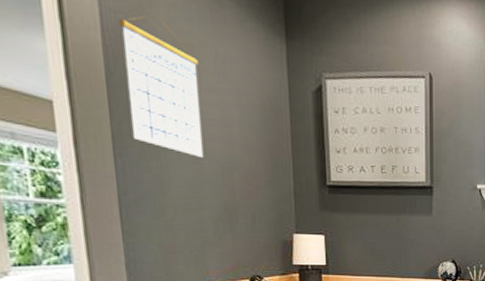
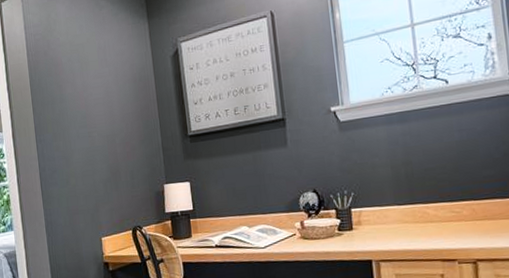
calendar: present [119,16,204,157] -> none [37,30,94,131]

